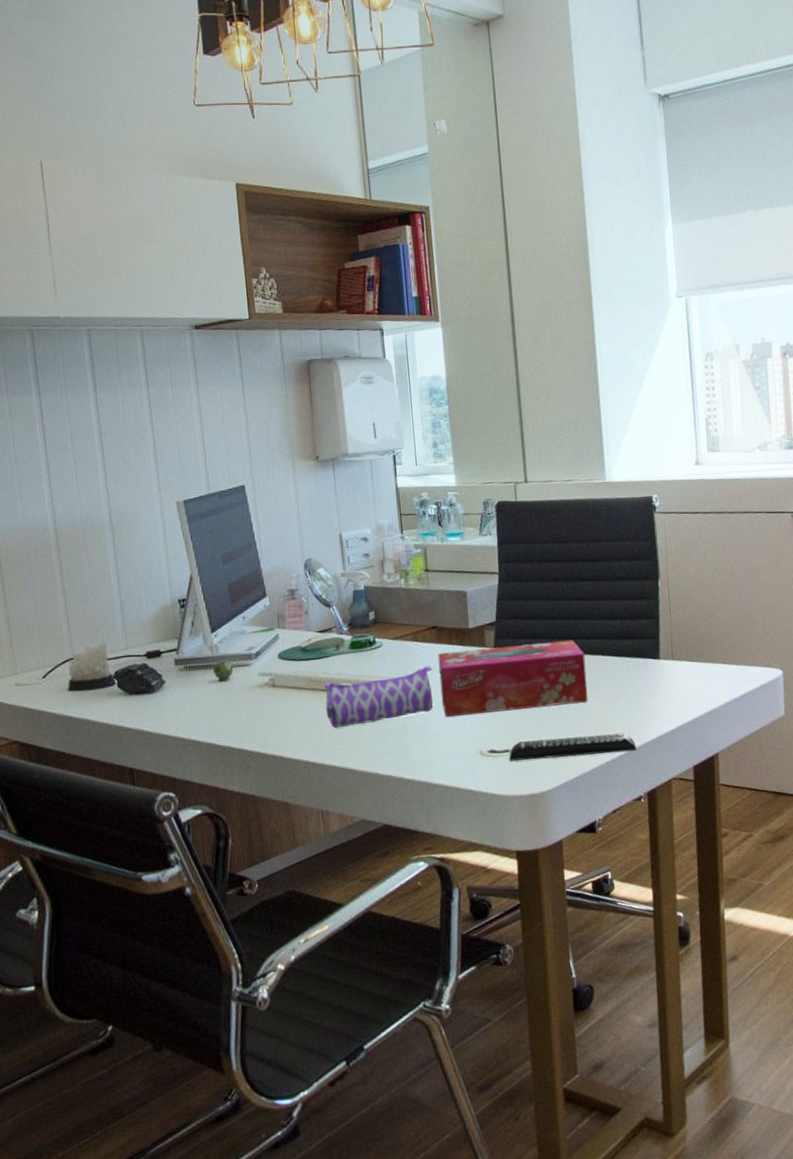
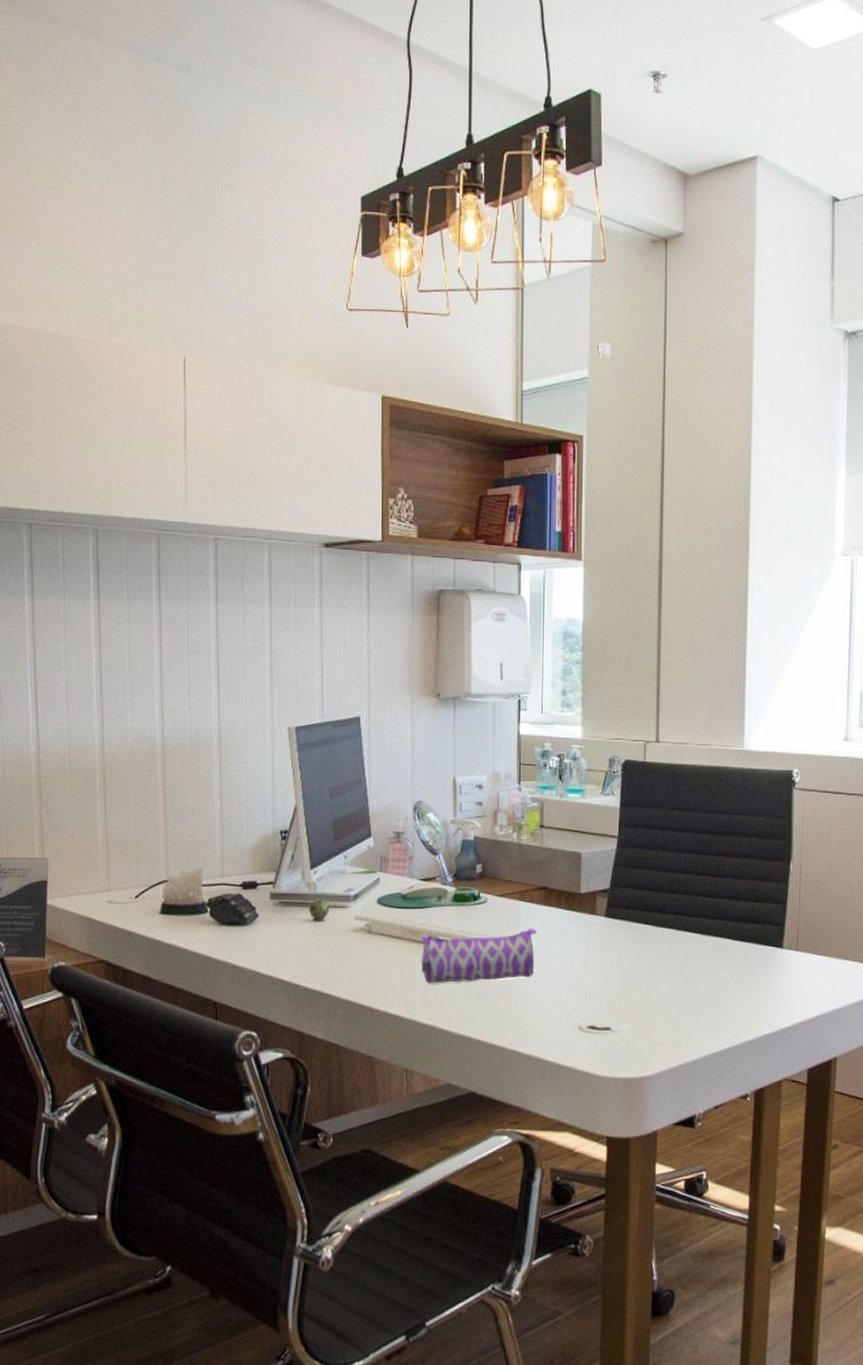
tissue box: present [438,639,588,718] -> none [543,916,702,986]
remote control: present [508,733,637,761] -> none [608,1019,748,1044]

